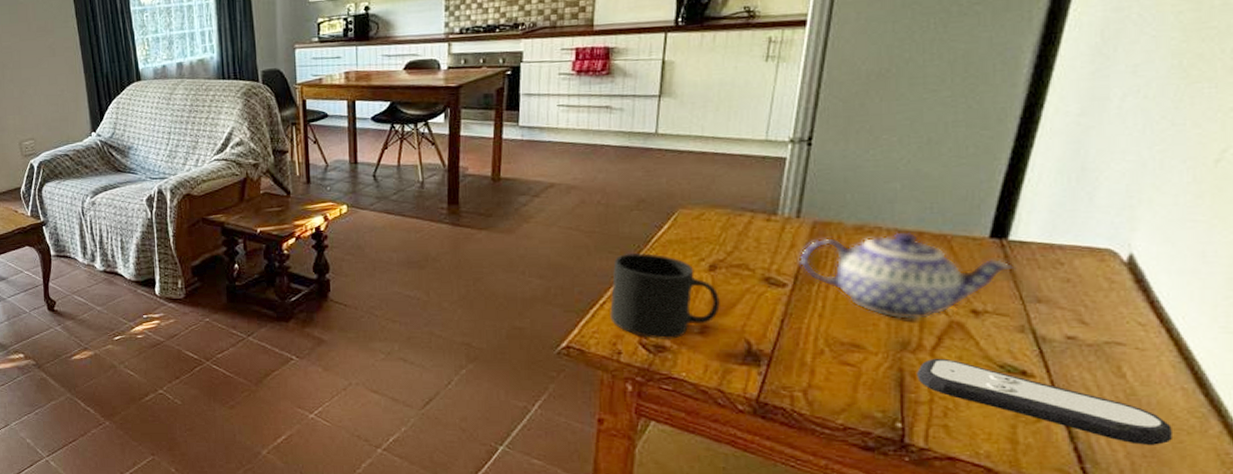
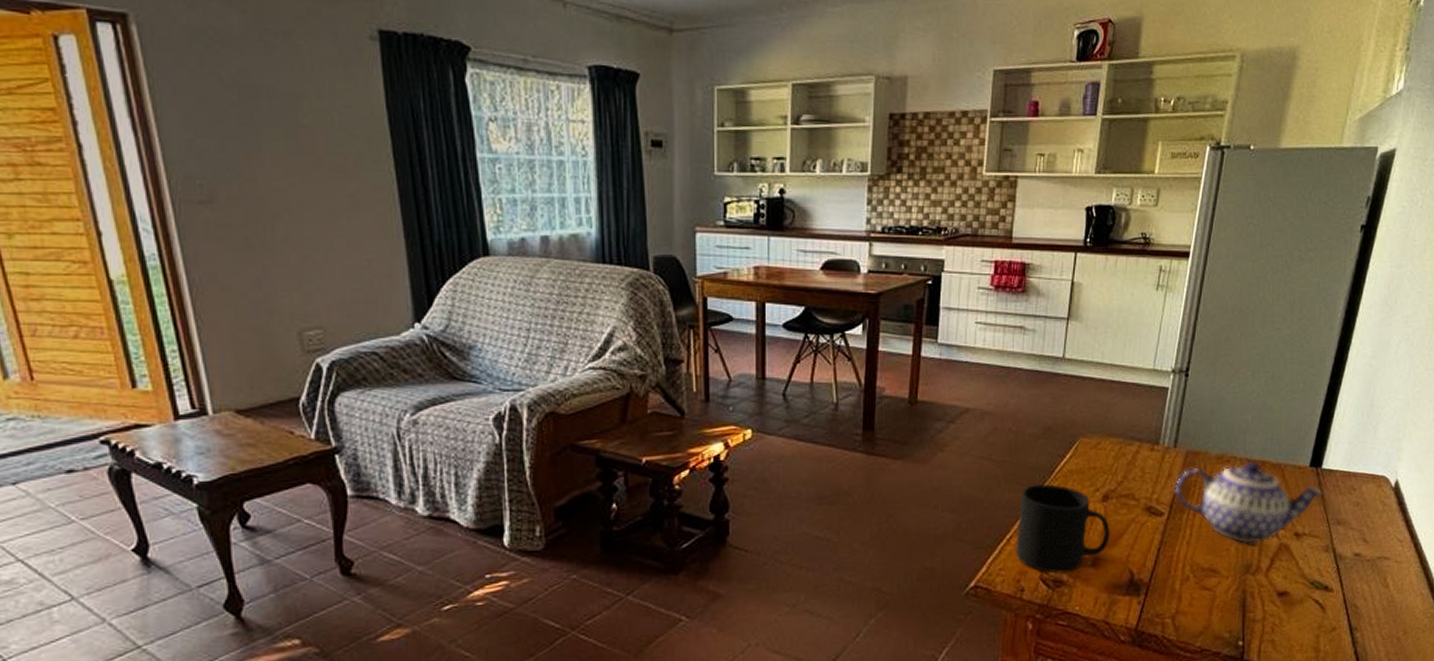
remote control: present [917,358,1172,445] -> none [1255,578,1413,644]

